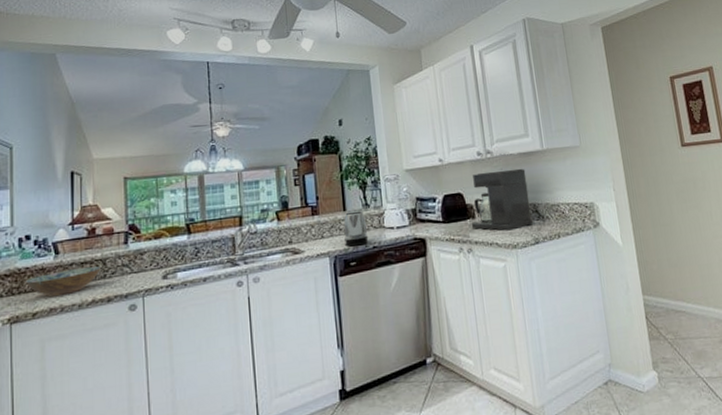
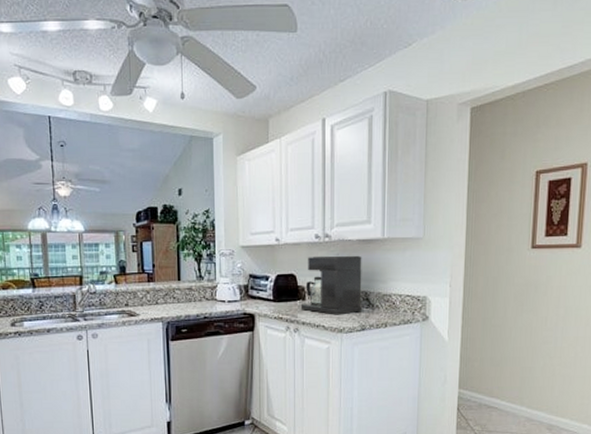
kettle: present [343,210,369,247] -> none [177,281,200,315]

